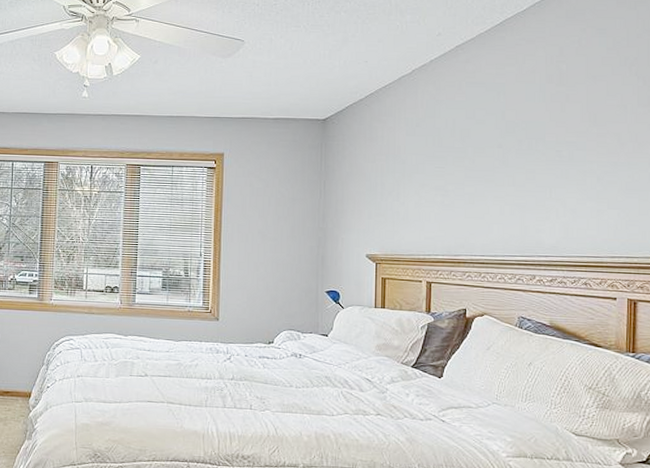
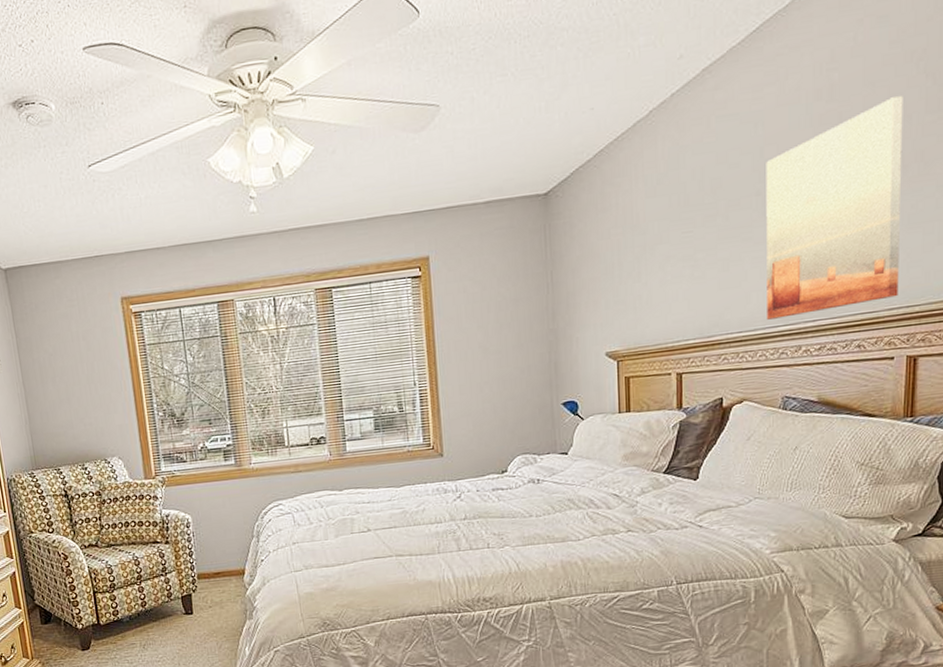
wall art: none [506,90,620,250] -> present [766,96,903,320]

